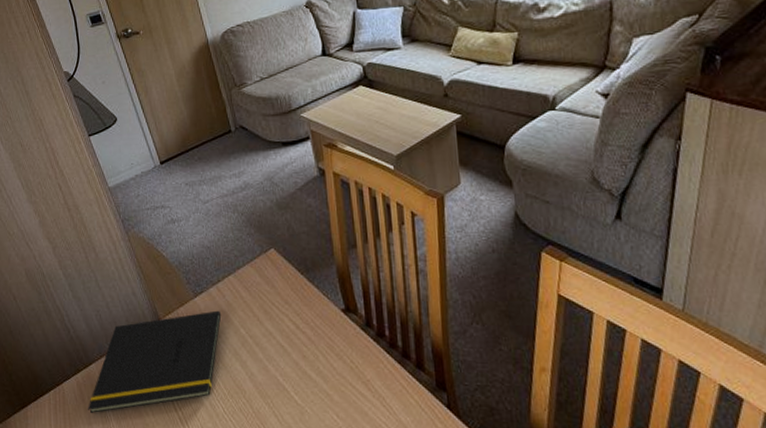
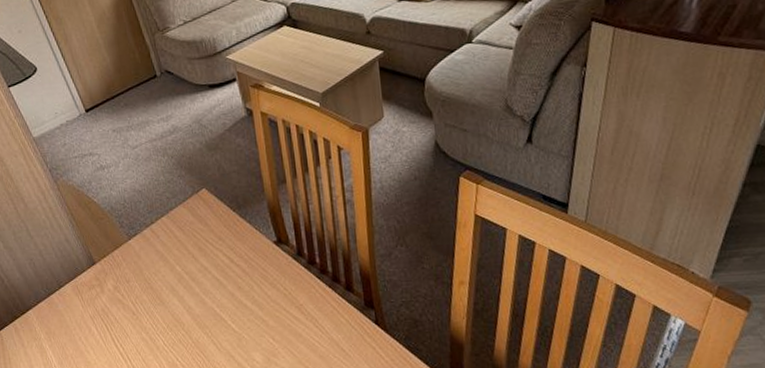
notepad: present [88,310,222,413] -> none [28,250,157,356]

